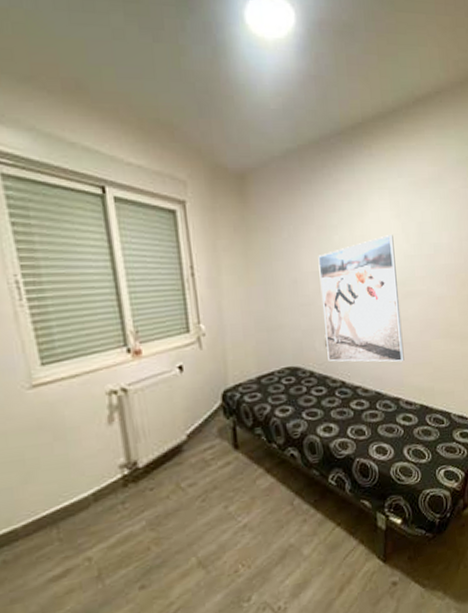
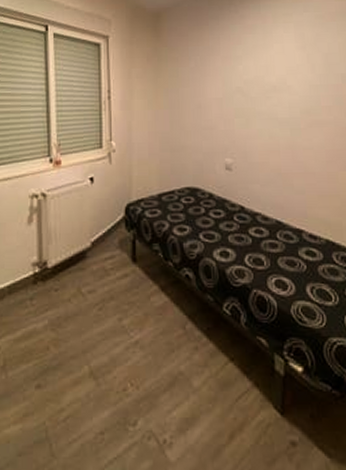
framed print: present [318,235,404,362] -> none [222,65,308,192]

